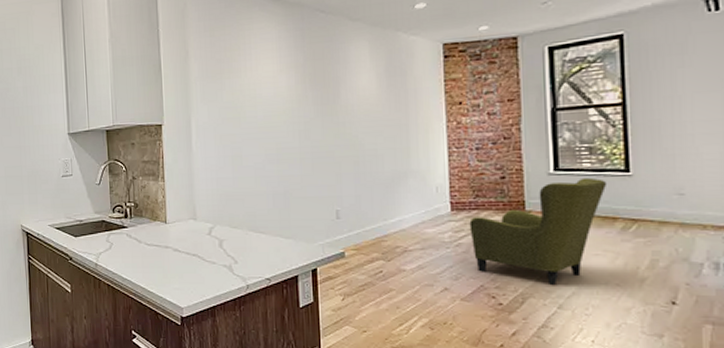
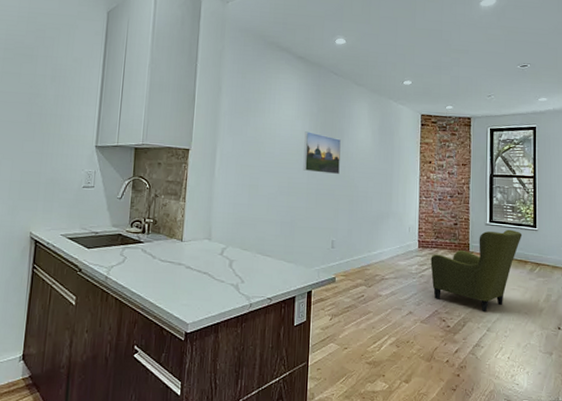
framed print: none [291,86,338,134] -> present [303,131,341,175]

